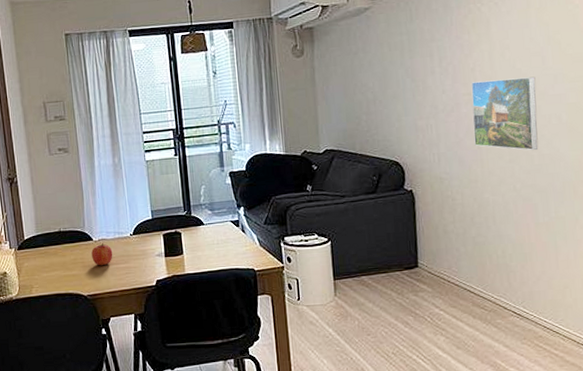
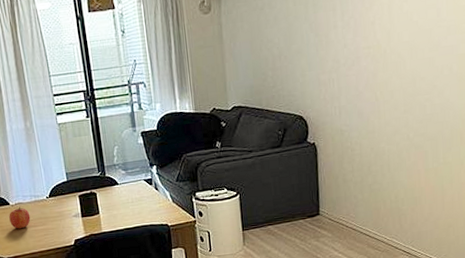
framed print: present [471,76,539,151] -> none [370,28,431,101]

